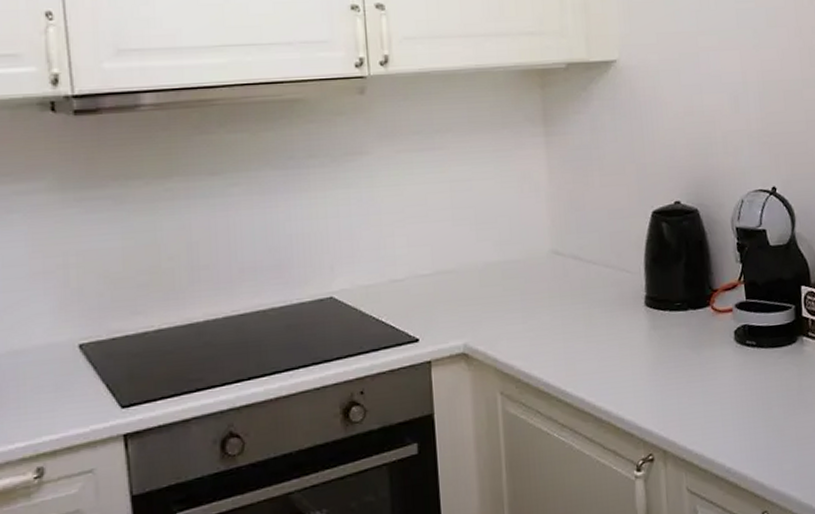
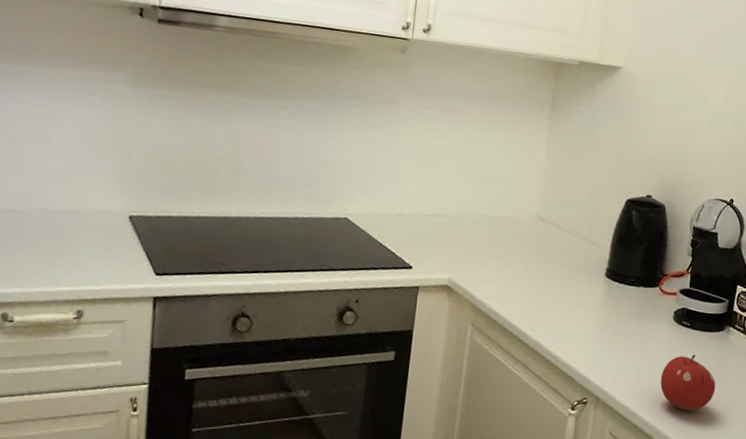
fruit: none [733,377,801,446] -> present [660,354,716,411]

